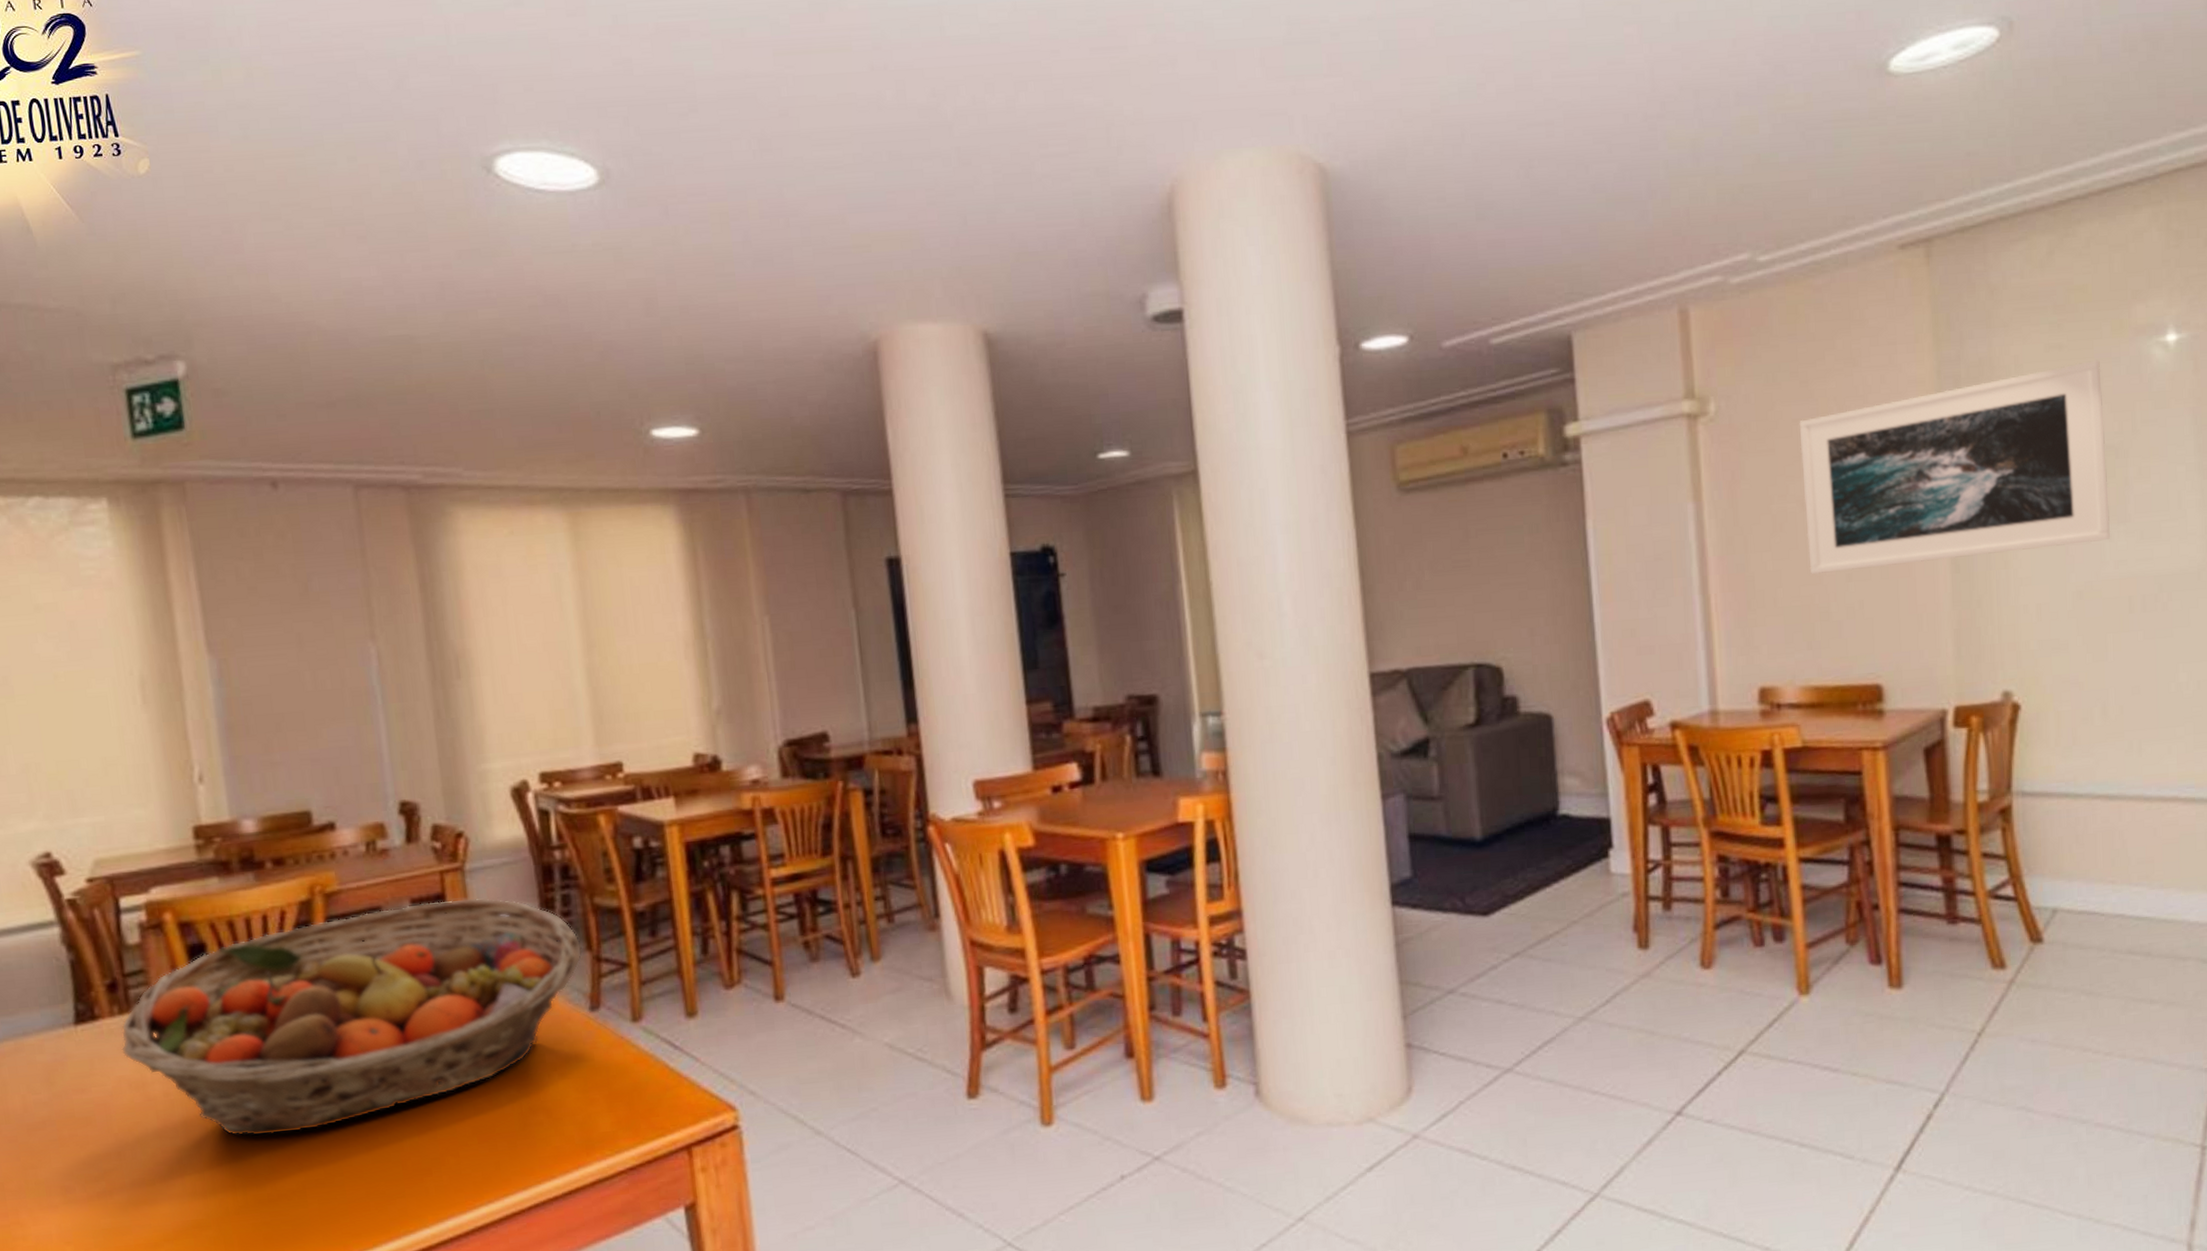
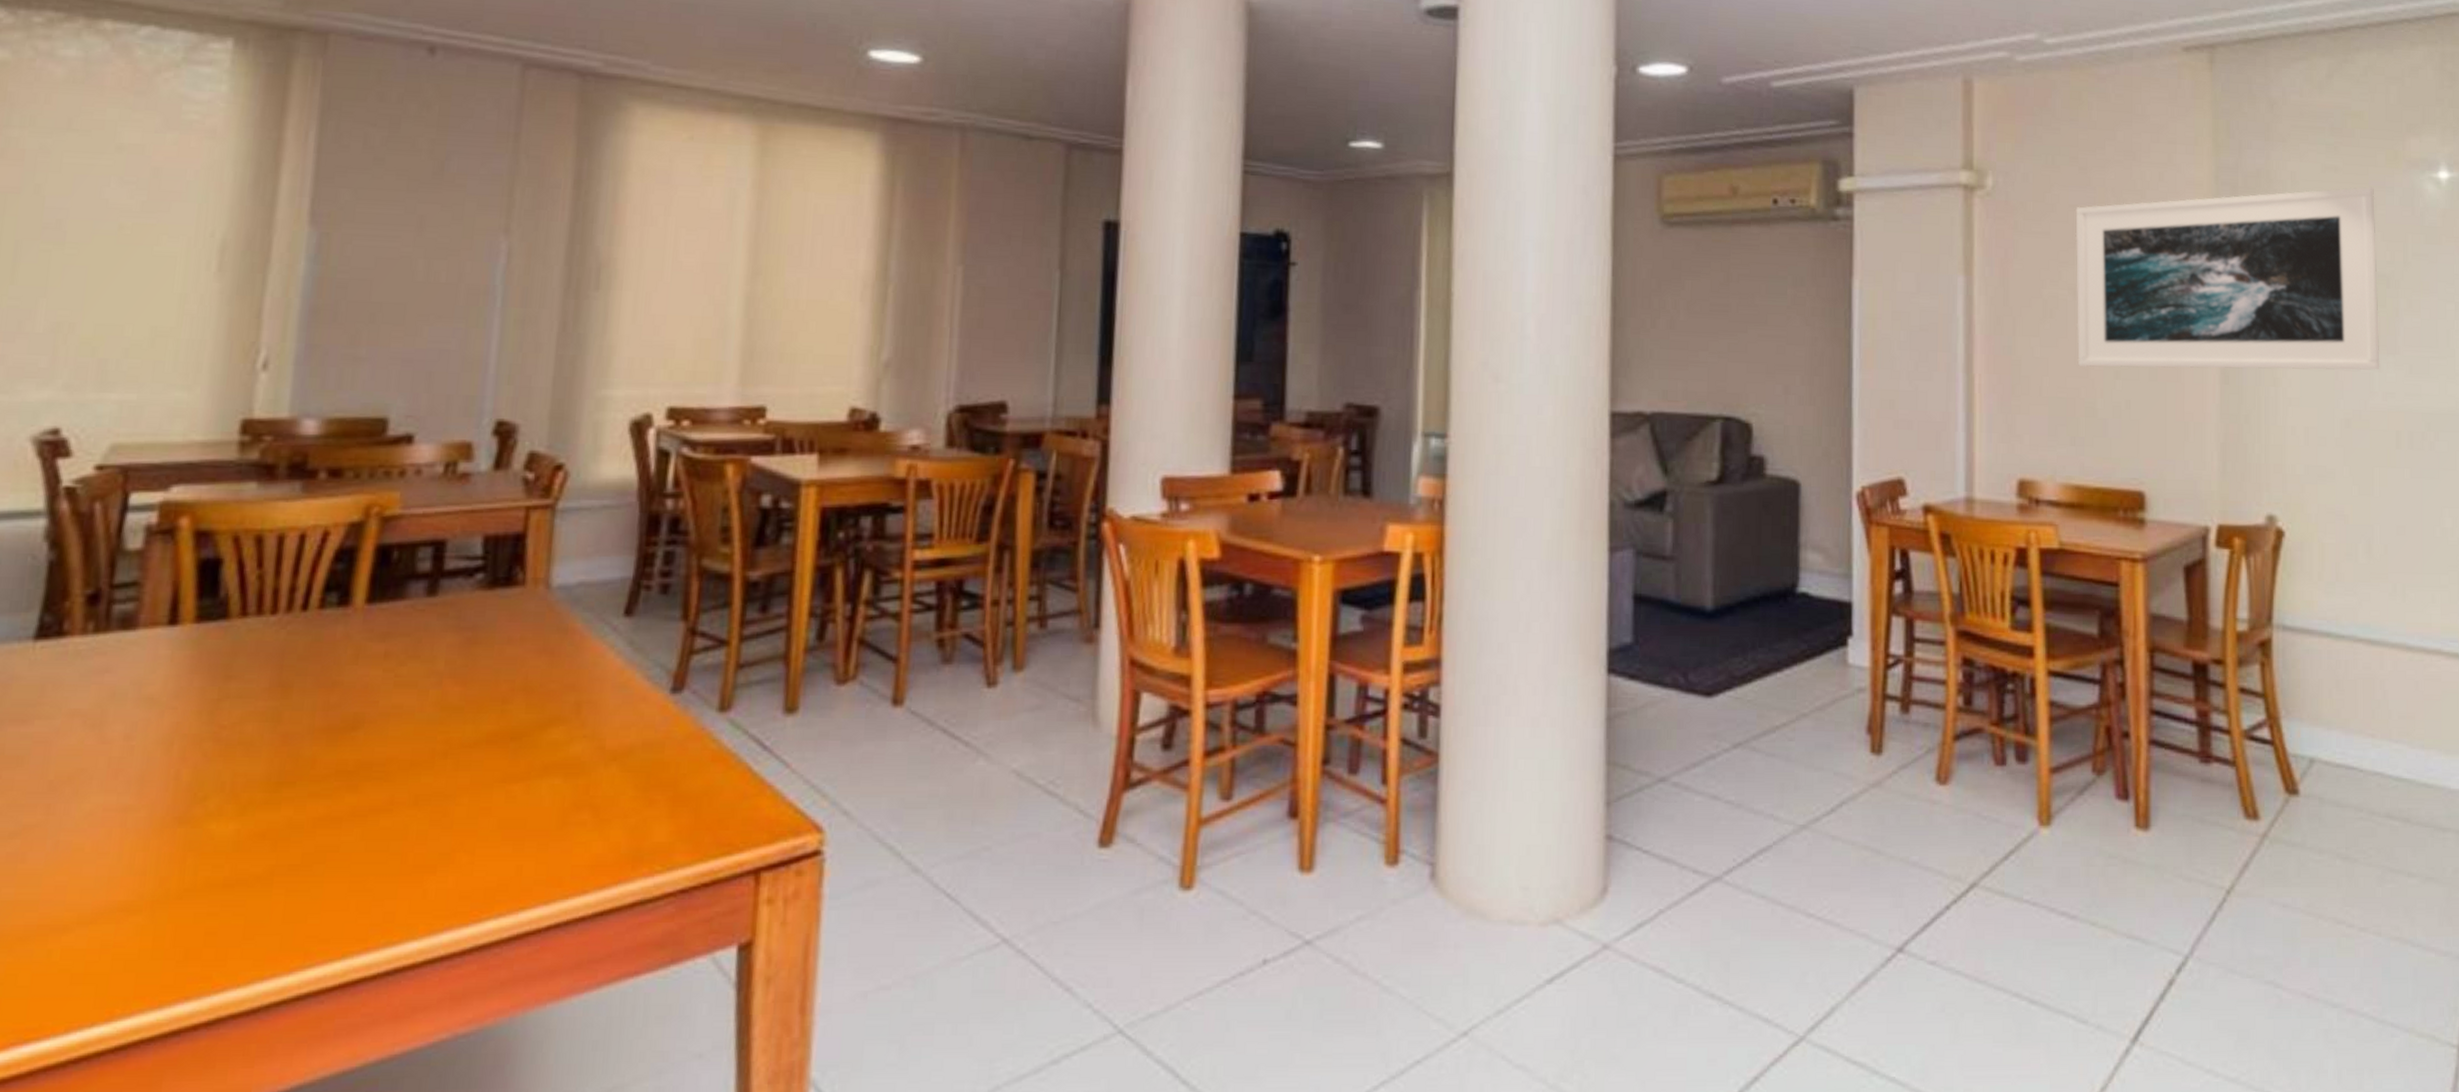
fruit basket: present [121,897,582,1137] -> none [85,541,677,804]

